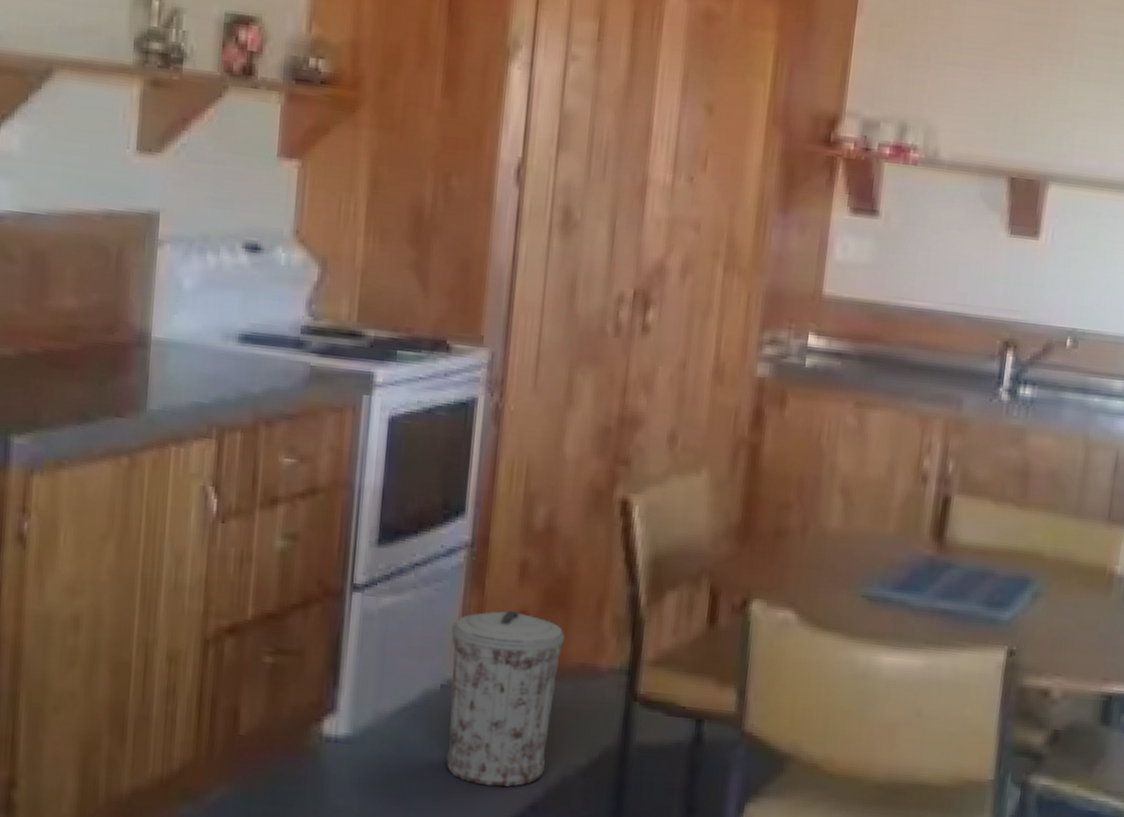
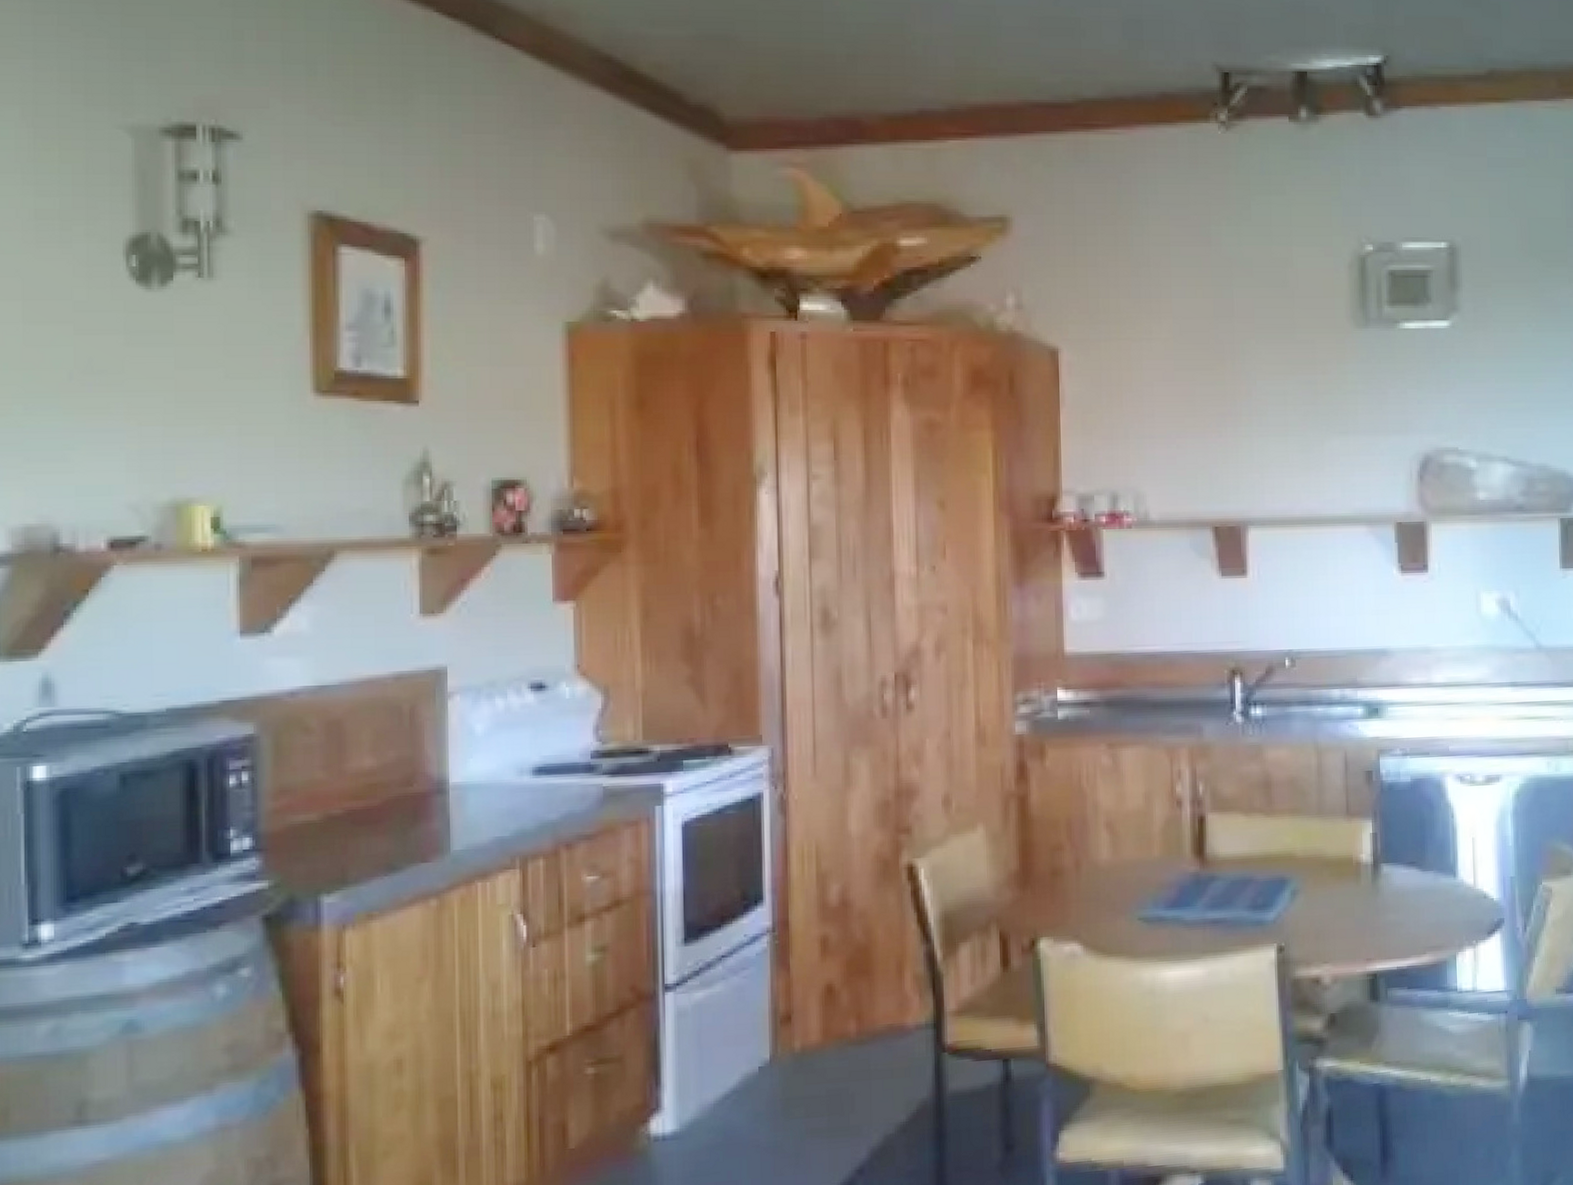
trash can: present [446,610,565,787] -> none [763,985,871,1158]

